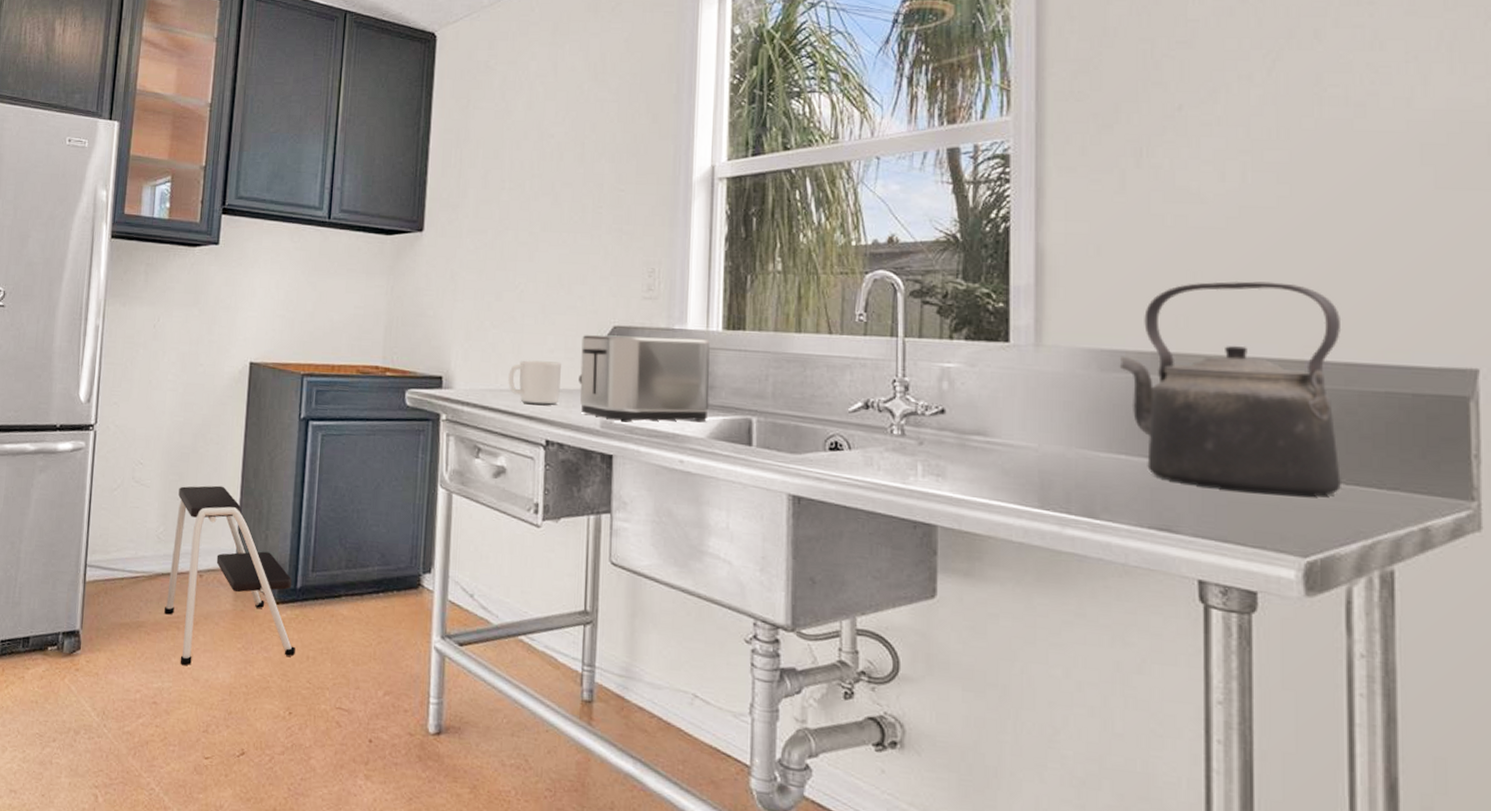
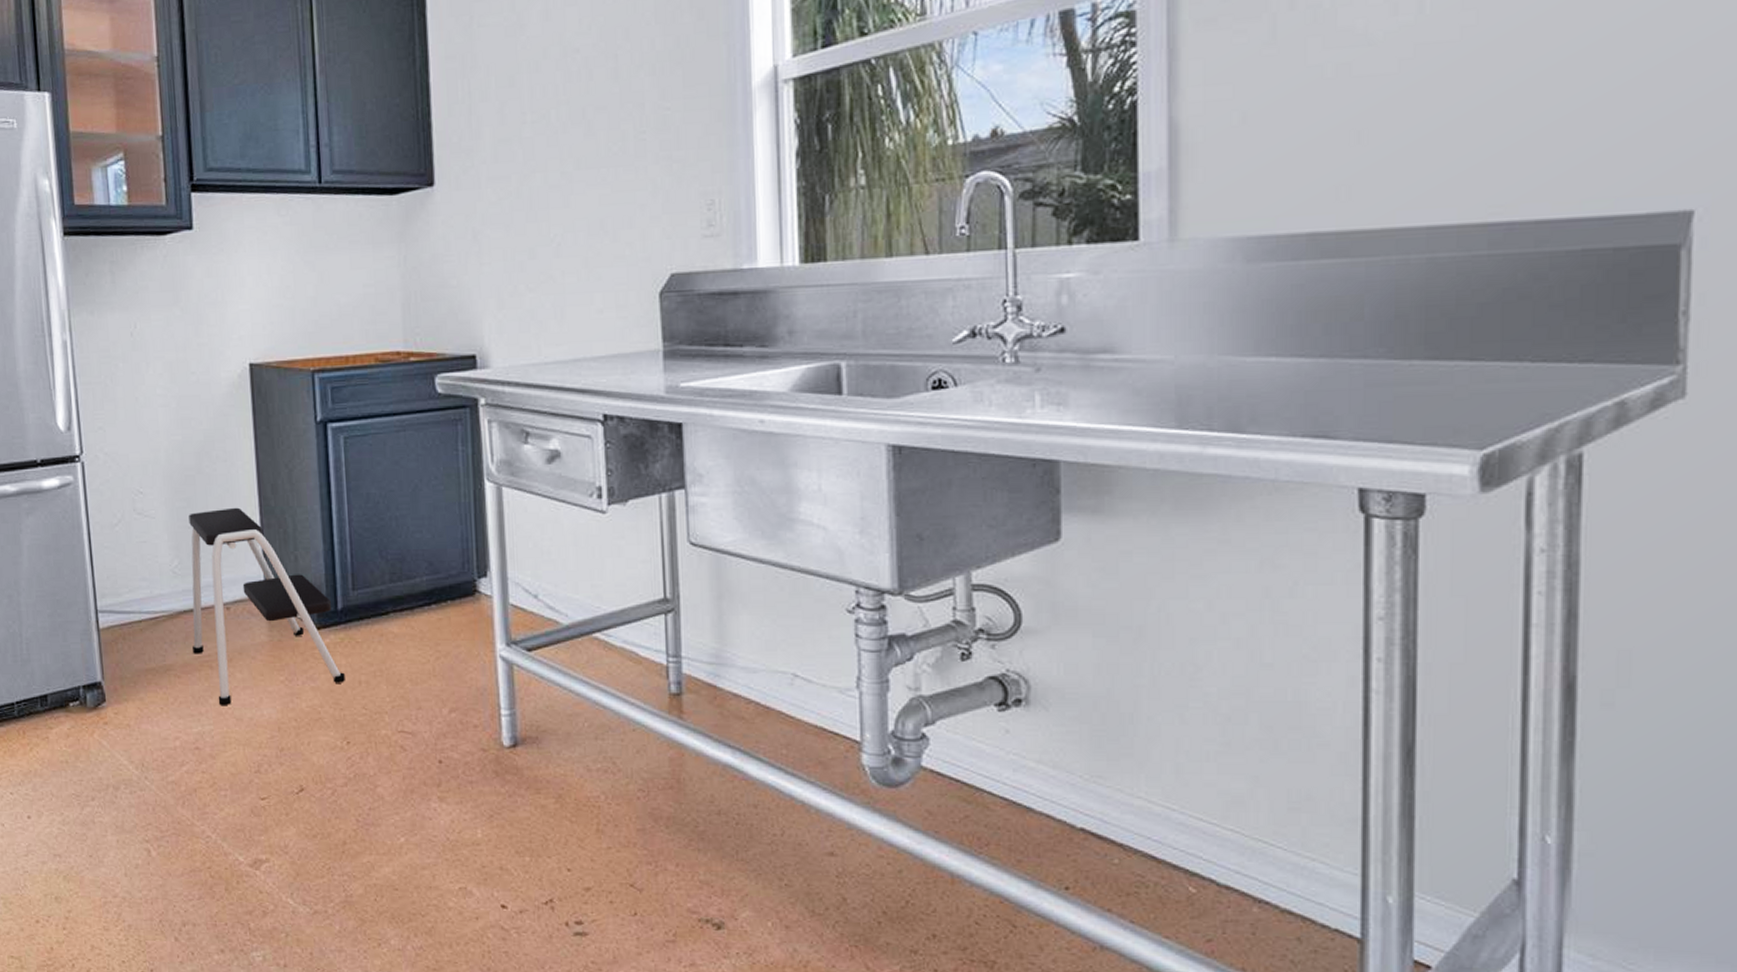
mug: present [508,360,561,405] -> none [553,323,615,375]
toaster: present [579,334,710,422] -> none [635,277,790,384]
kettle: present [1119,281,1343,496] -> none [1269,132,1532,383]

